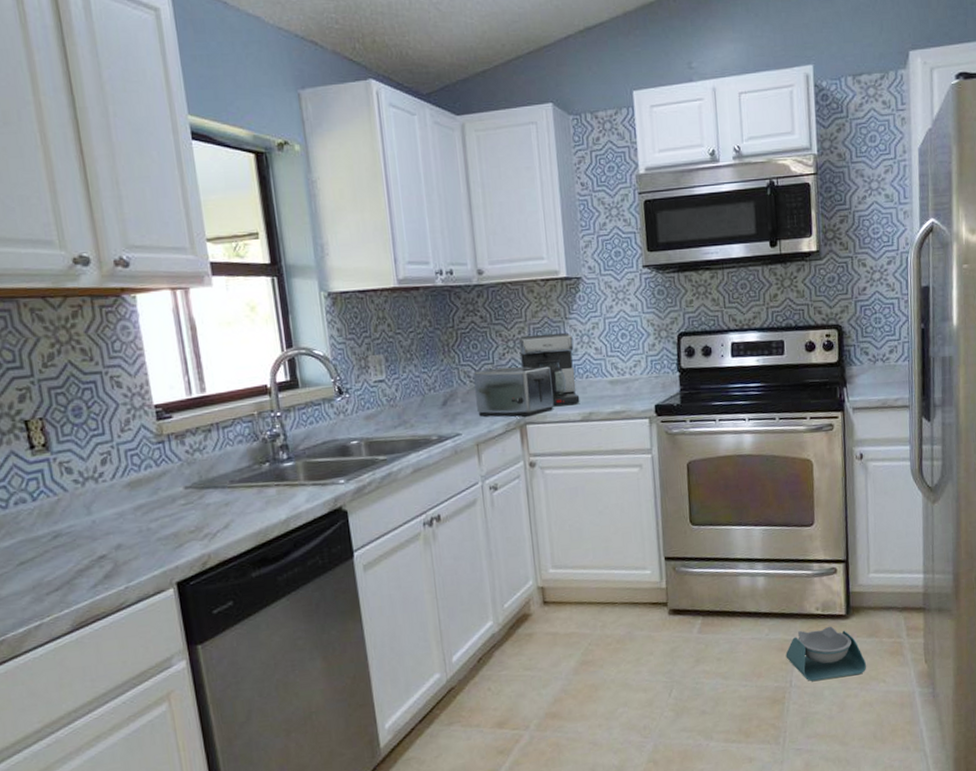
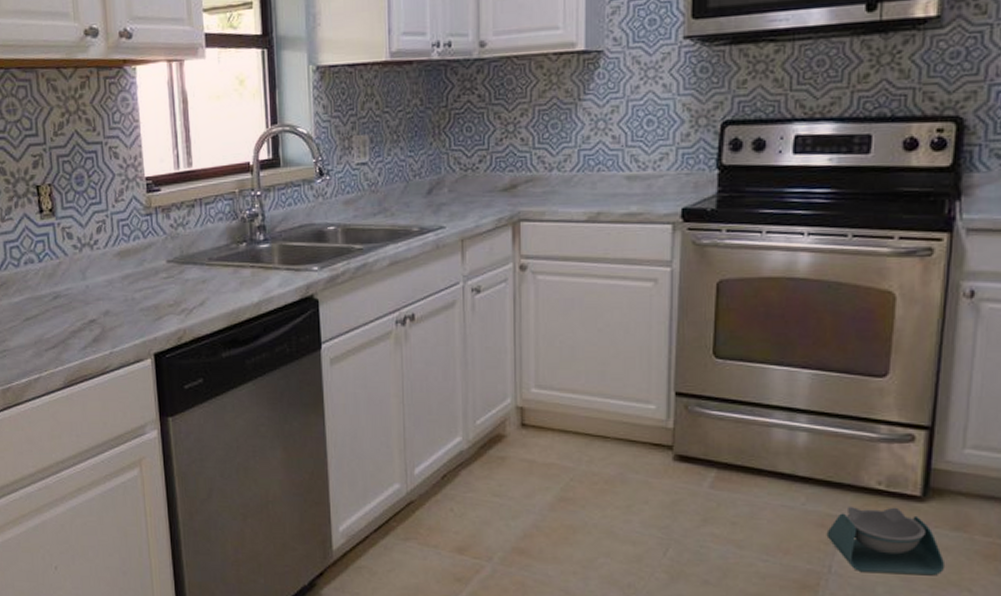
toaster: present [473,366,554,418] -> none [465,154,555,214]
coffee maker: present [518,332,580,406] -> none [519,116,587,203]

